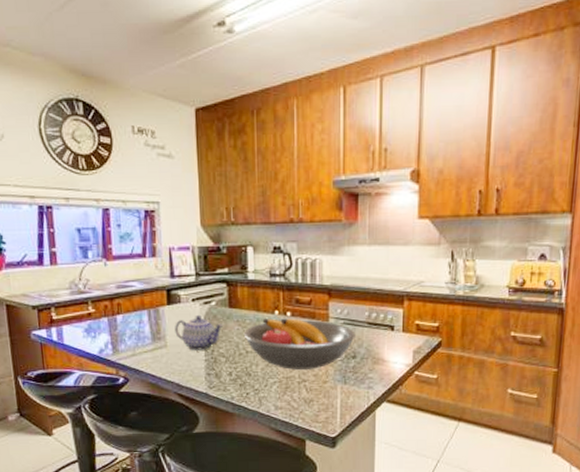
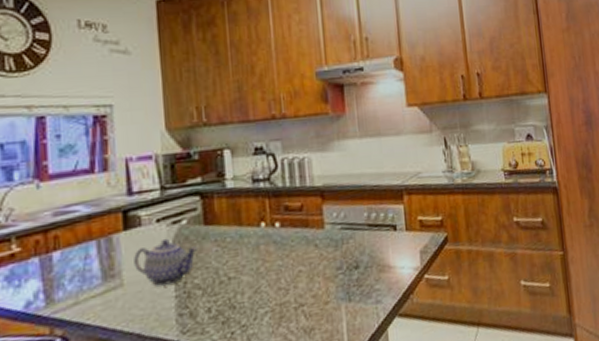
fruit bowl: present [243,318,356,370] -> none [224,228,356,294]

